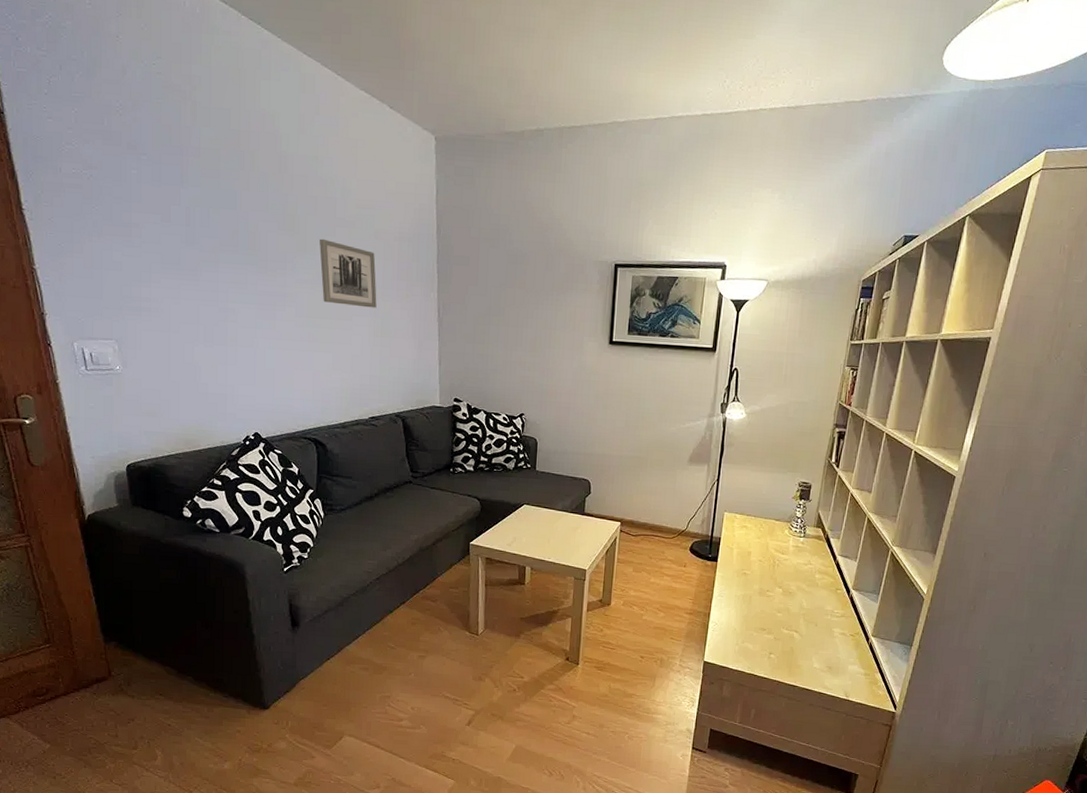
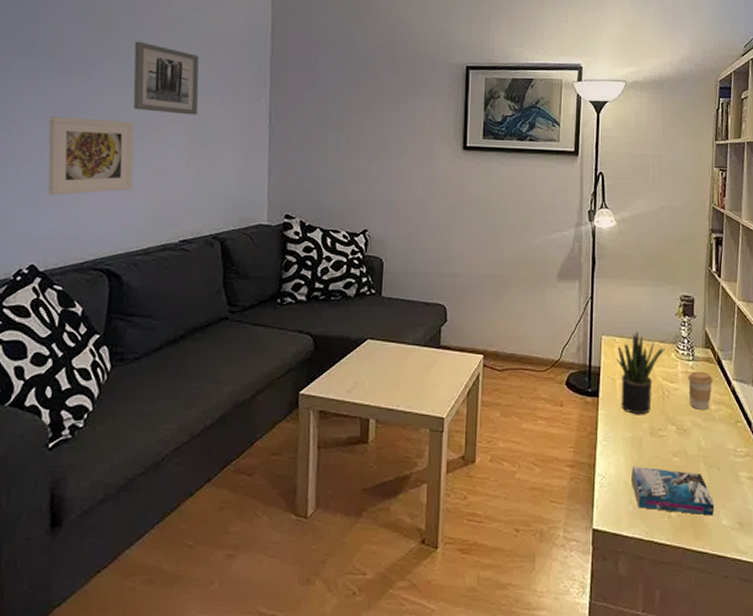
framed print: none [256,307,328,376] -> present [47,116,134,196]
potted plant: none [735,510,780,578] -> present [616,331,665,414]
book: none [739,618,809,660] -> present [630,466,715,516]
coffee cup: none [797,546,820,578] -> present [688,371,713,409]

